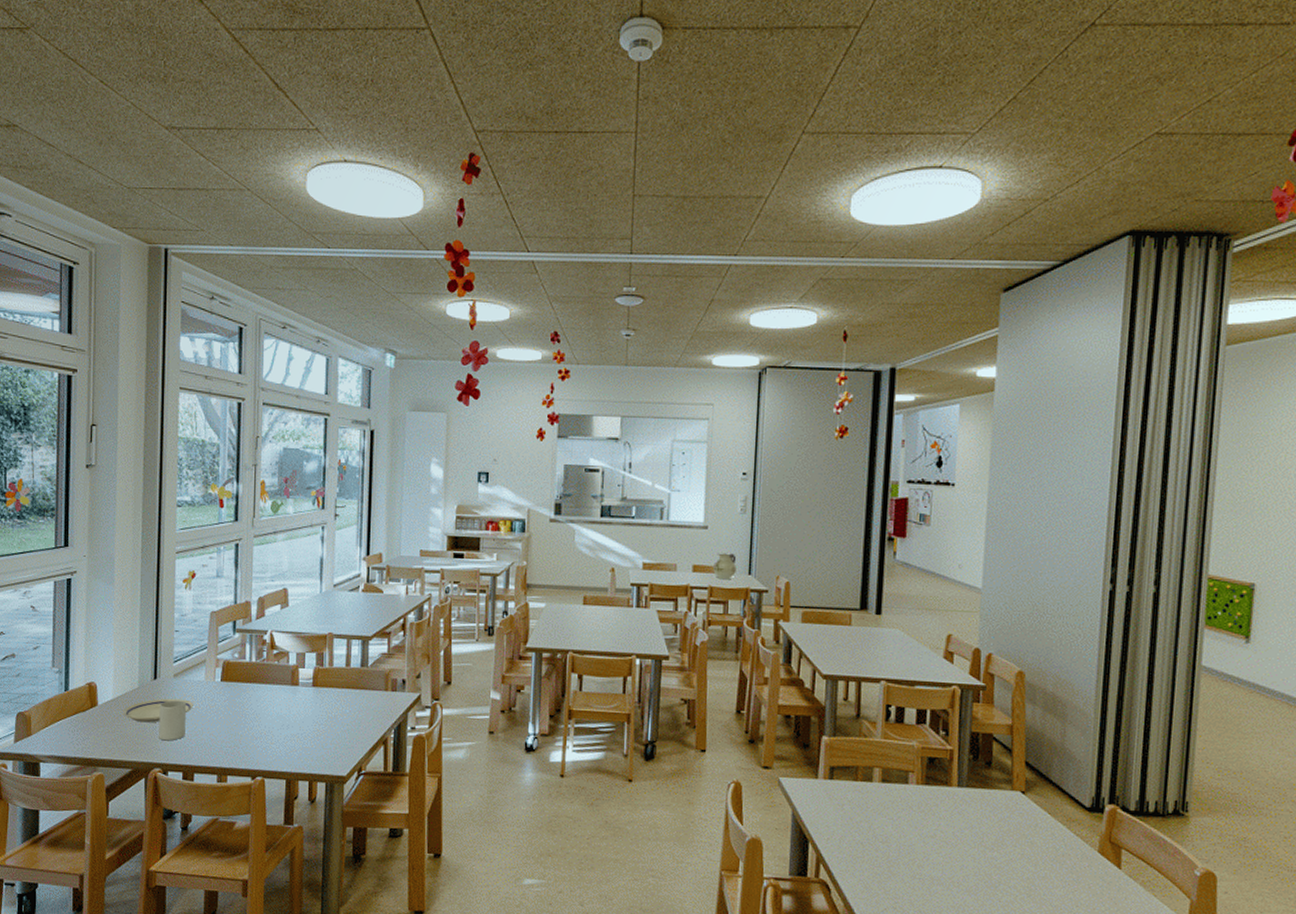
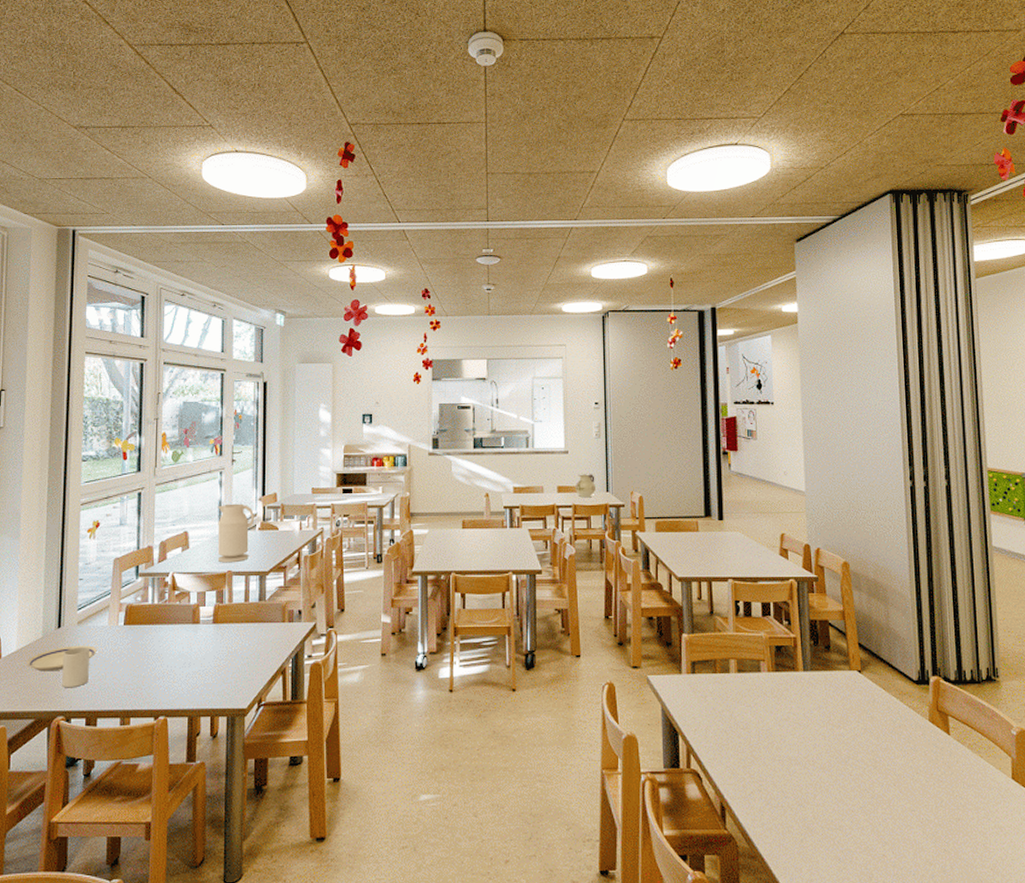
water jug: none [318,561,359,625] -> present [217,503,255,563]

